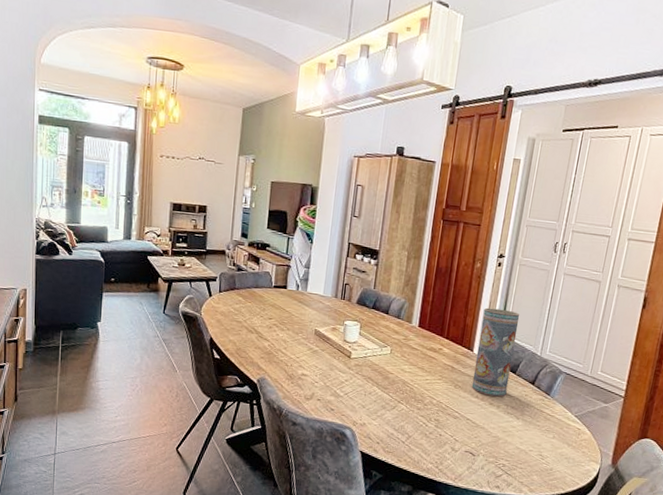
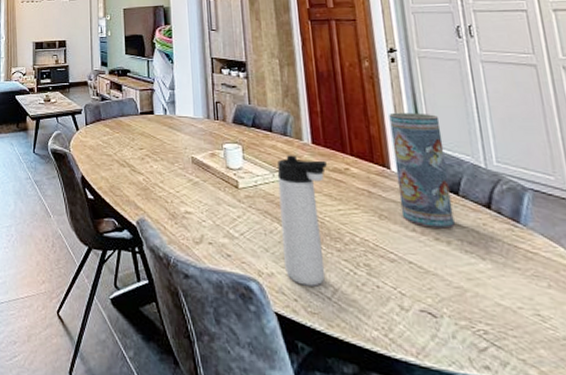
thermos bottle: none [375,334,427,434] -> present [277,155,328,287]

